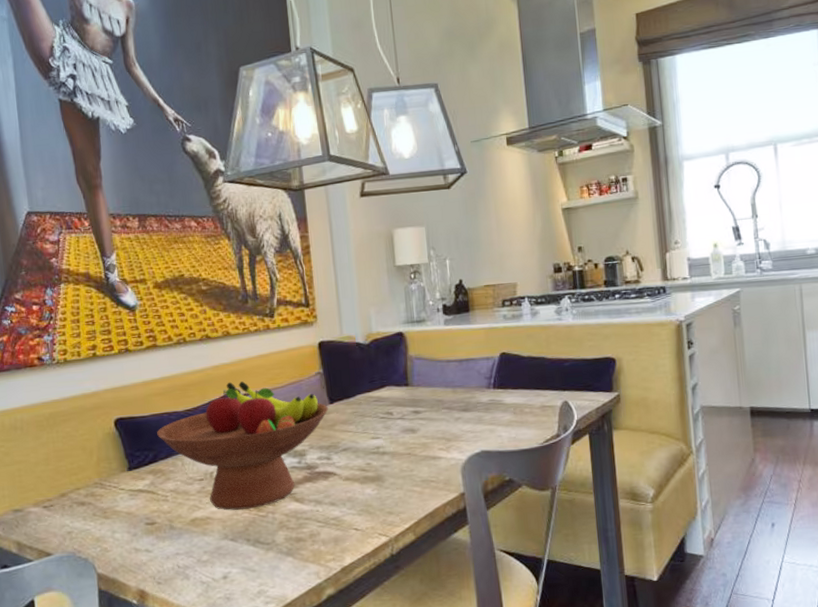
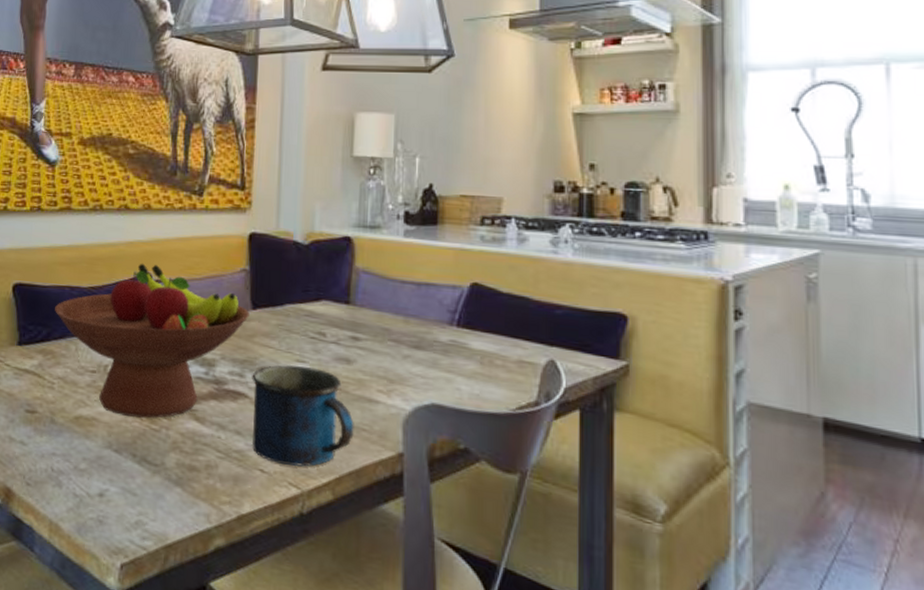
mug: none [337,441,425,521] -> present [251,365,354,467]

